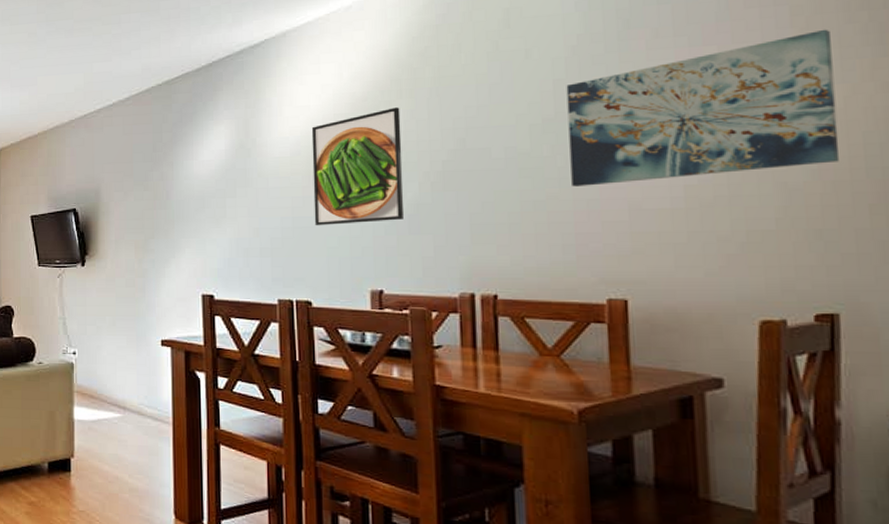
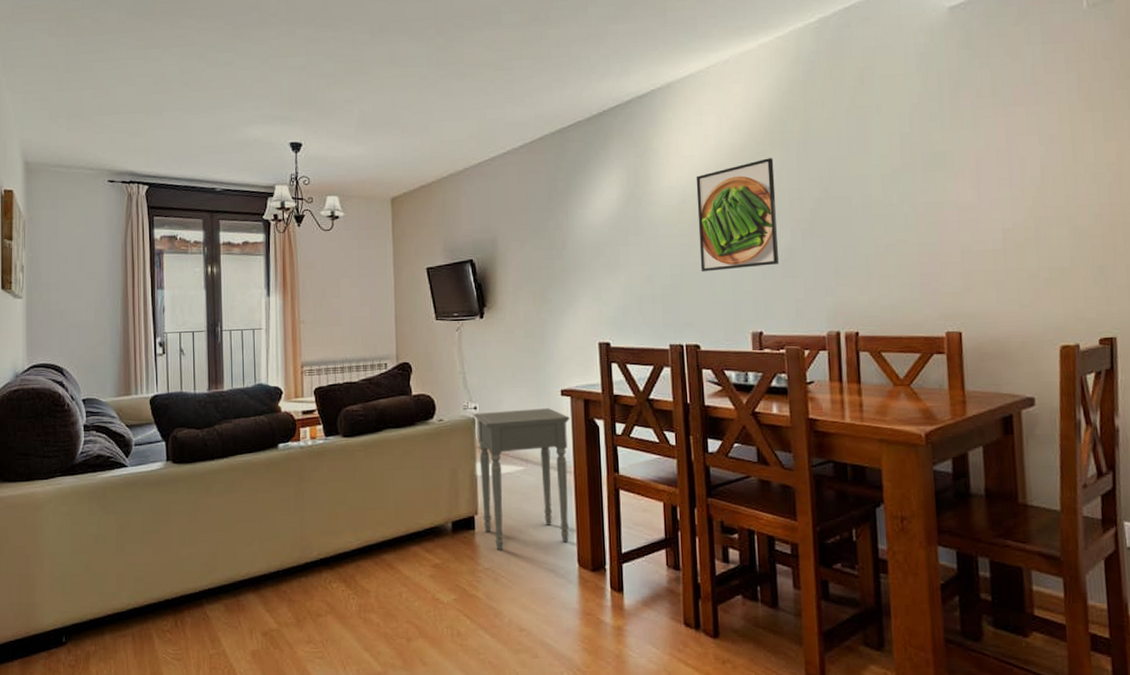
side table: none [71,357,170,494] -> present [473,408,570,550]
wall art: present [566,29,840,187] -> none [910,94,1115,231]

